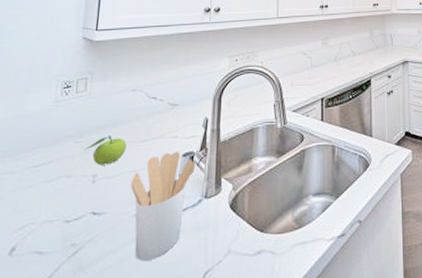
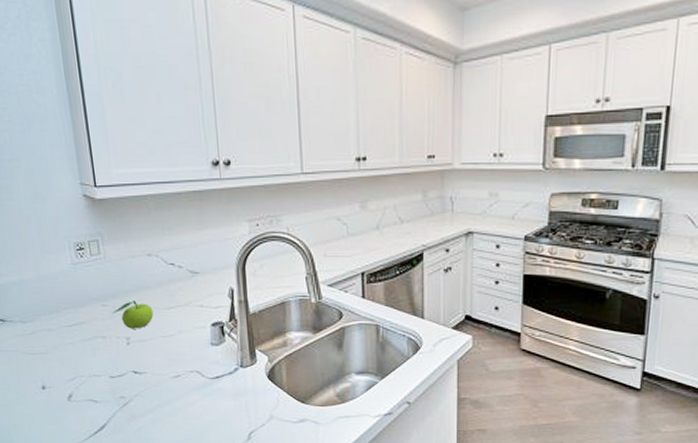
utensil holder: present [130,152,196,262] -> none [164,321,227,418]

